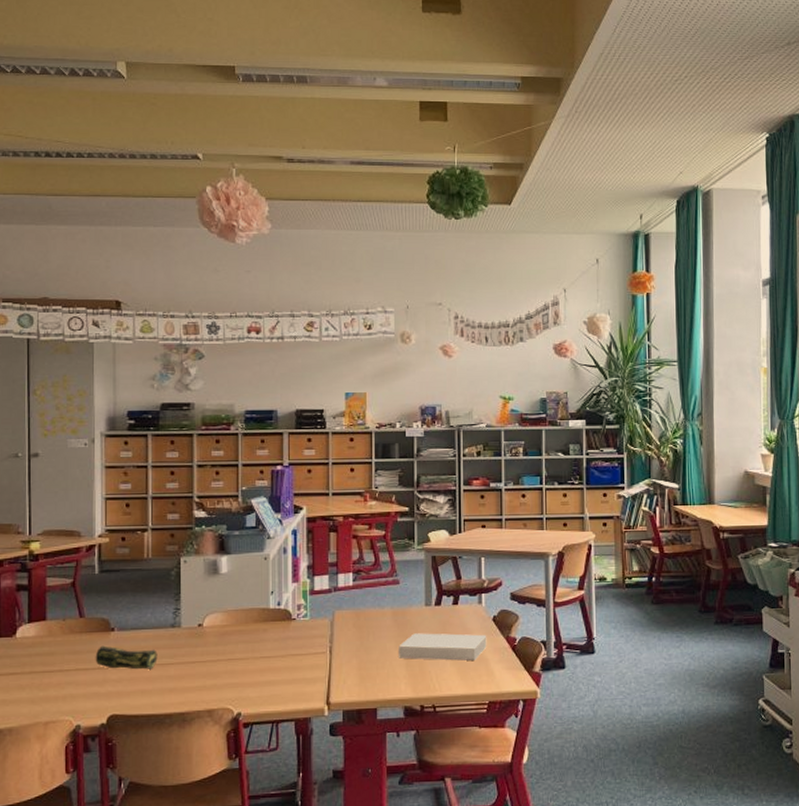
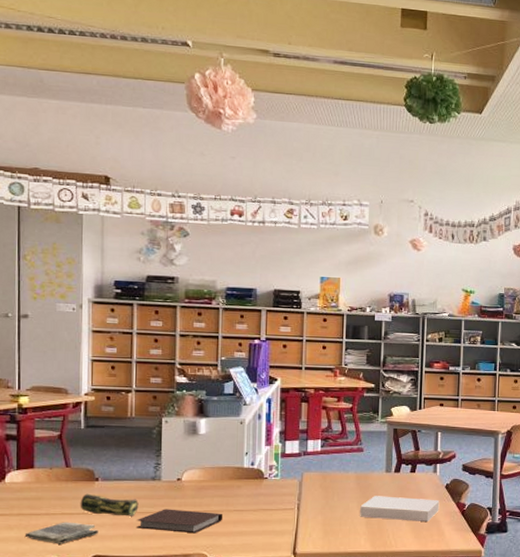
dish towel: none [37,678,115,704] -> present [24,522,98,544]
notebook: none [156,658,249,686] -> present [137,509,223,534]

